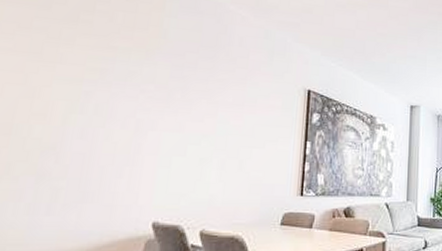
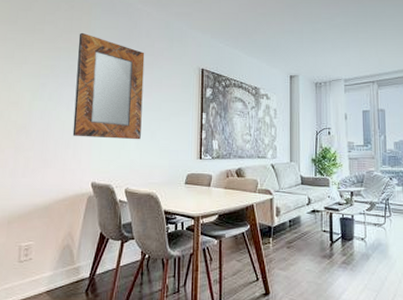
home mirror: none [128,31,236,171] -> present [72,32,145,140]

